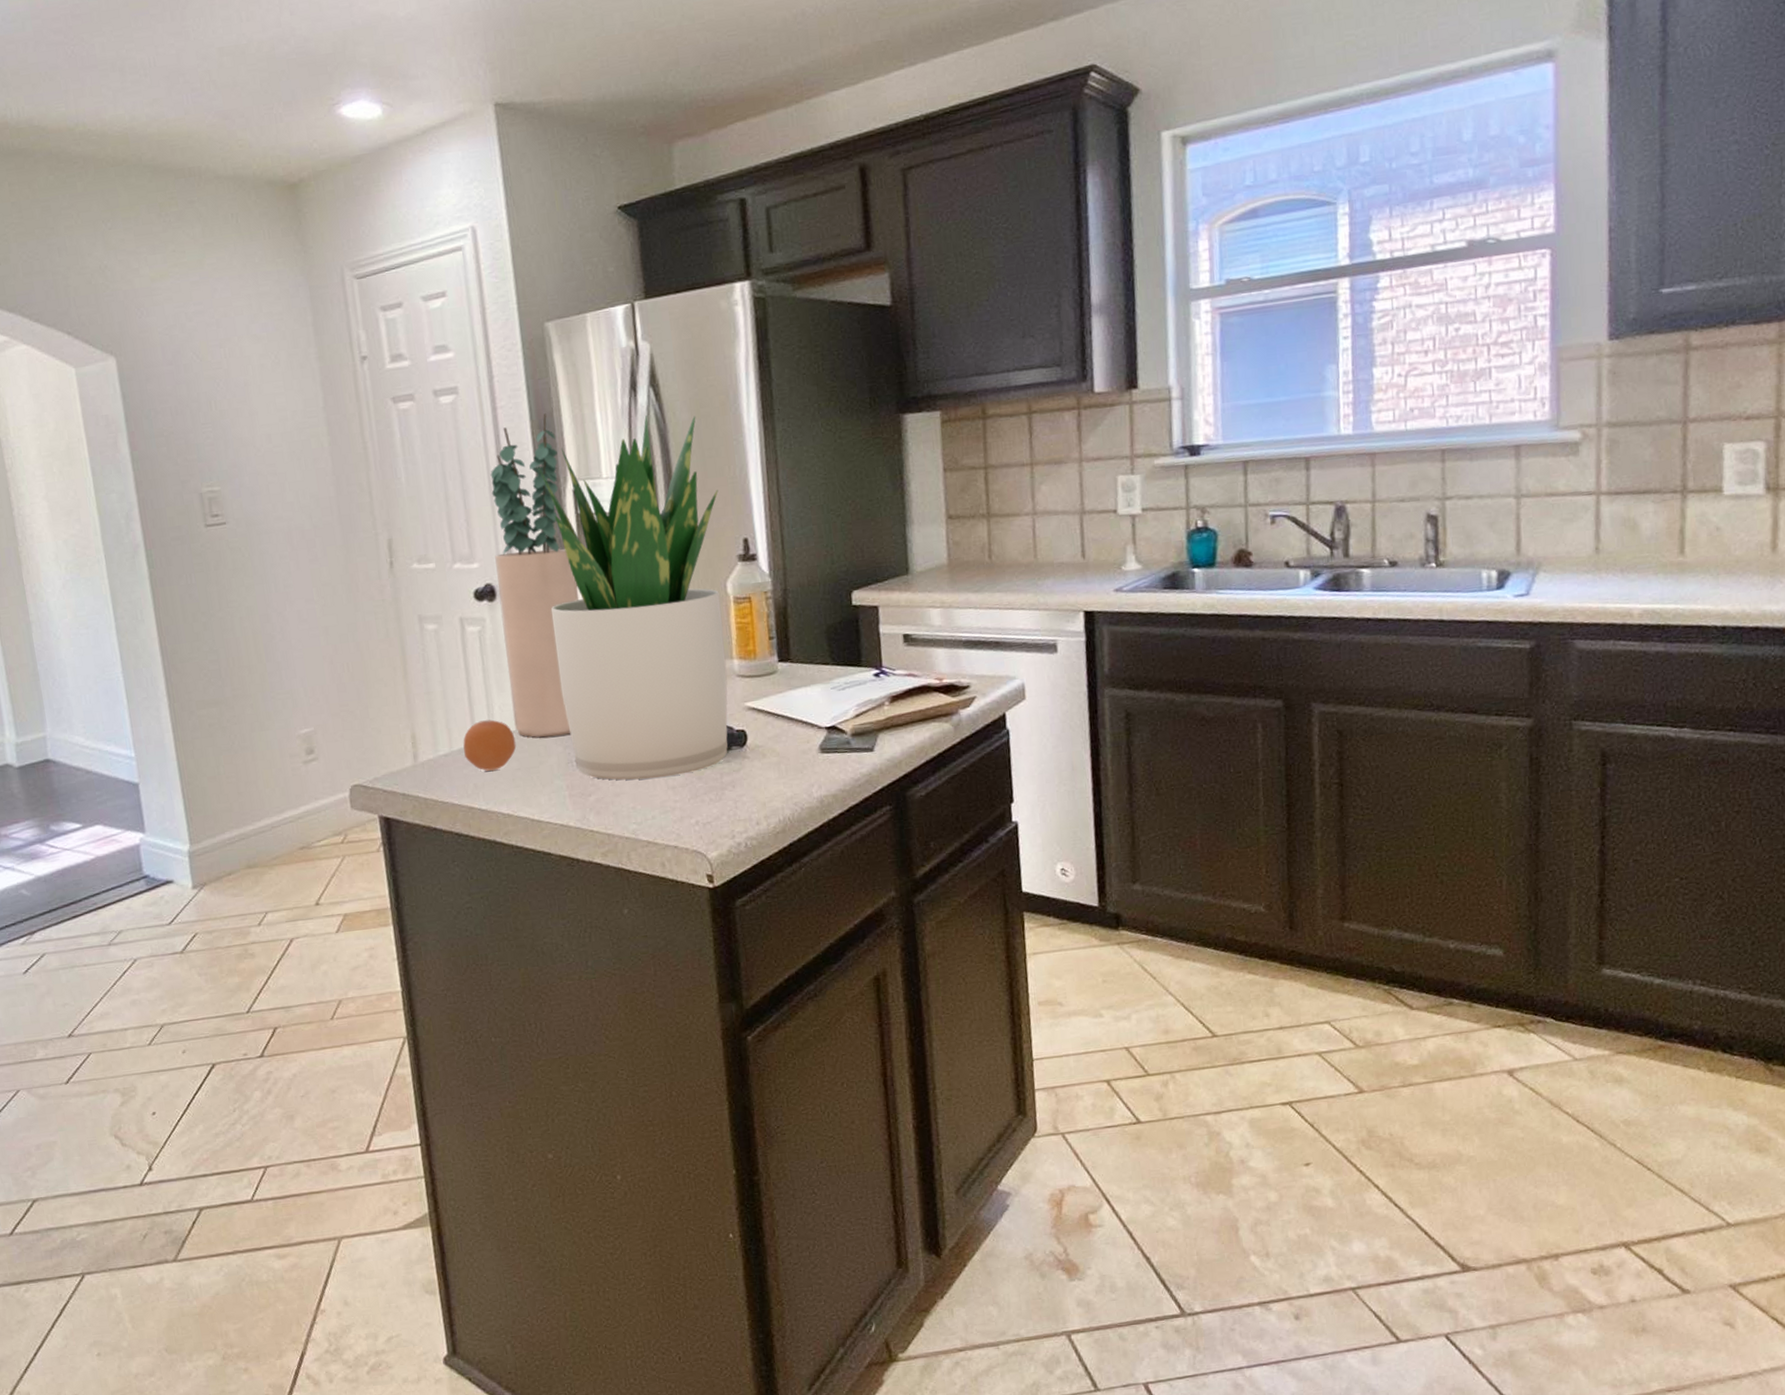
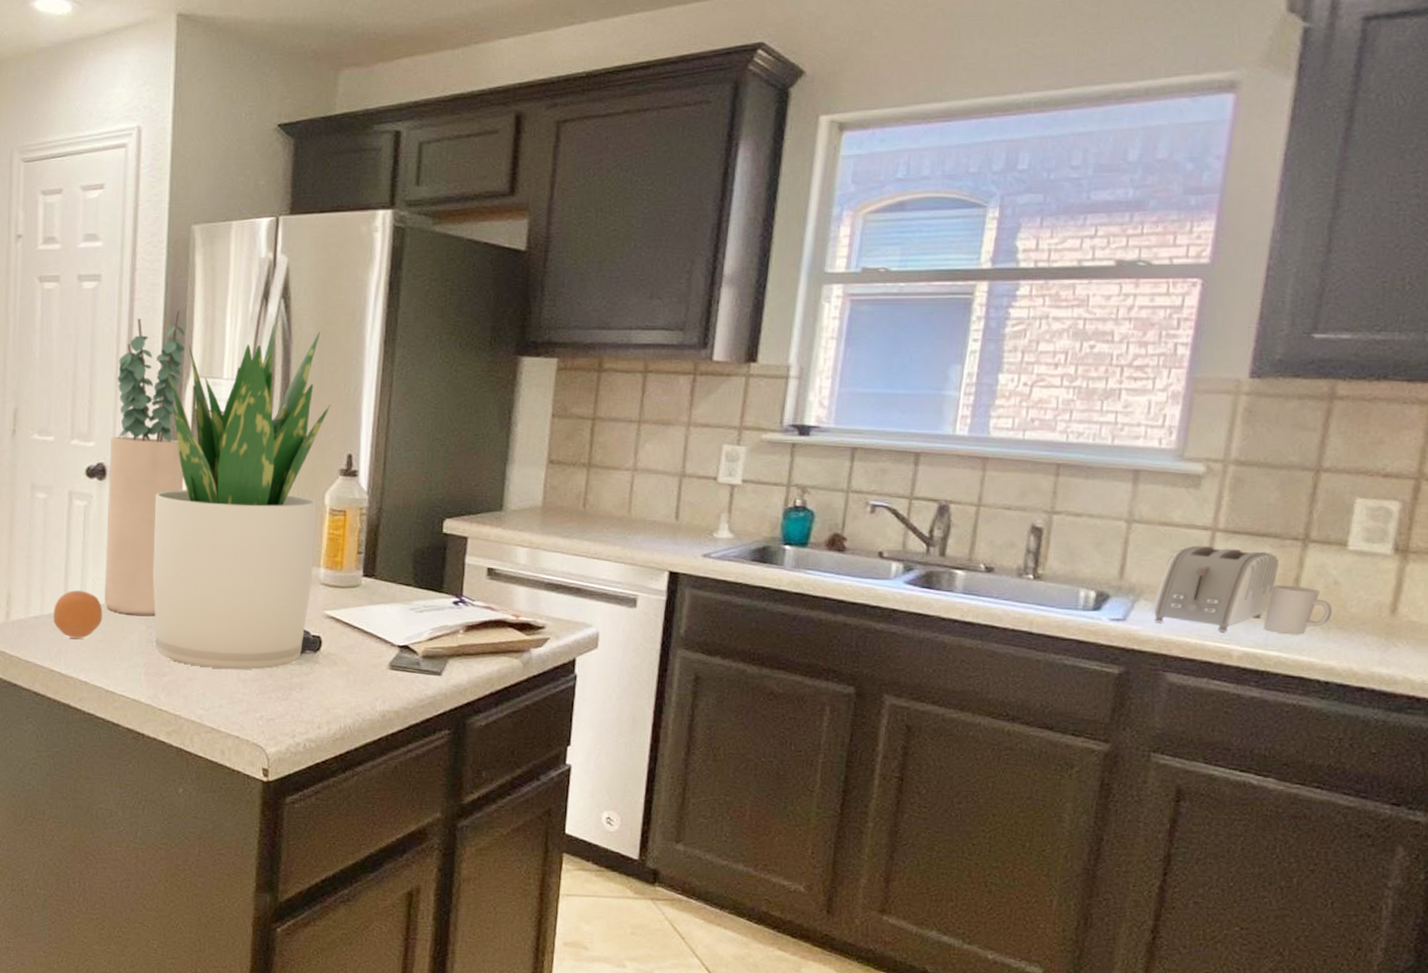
toaster: none [1552,508,1663,593] -> present [1152,545,1279,632]
mug: none [1657,537,1718,587] -> present [1263,585,1332,635]

